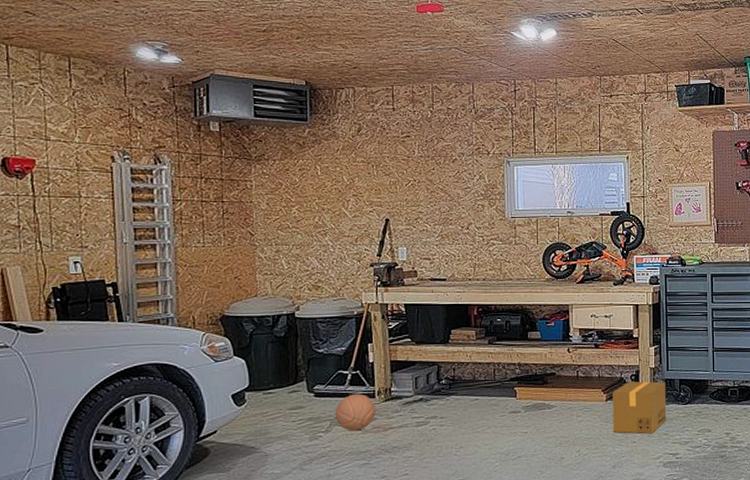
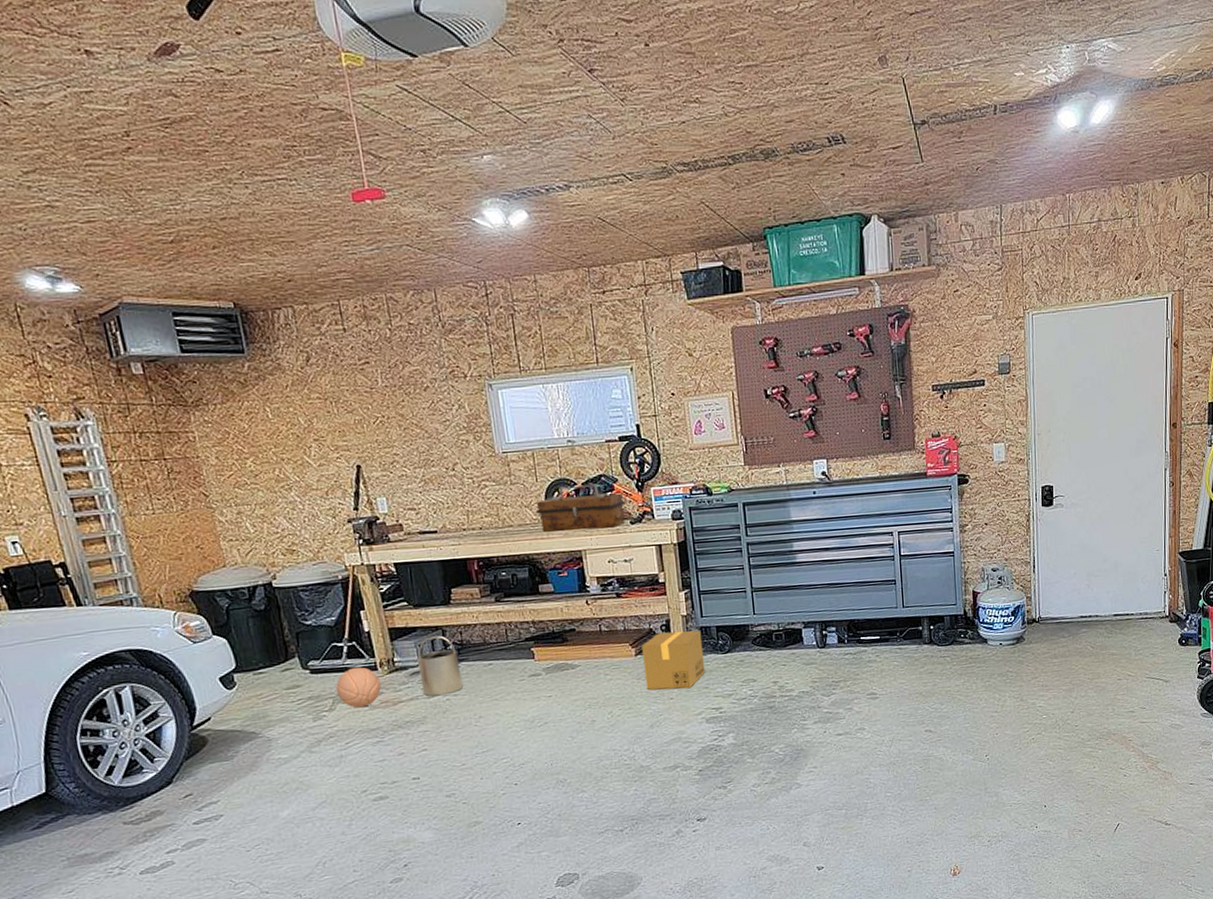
bucket: none [412,370,449,425] -> present [417,635,463,697]
toolbox: none [533,249,612,288] -> present [535,484,626,532]

